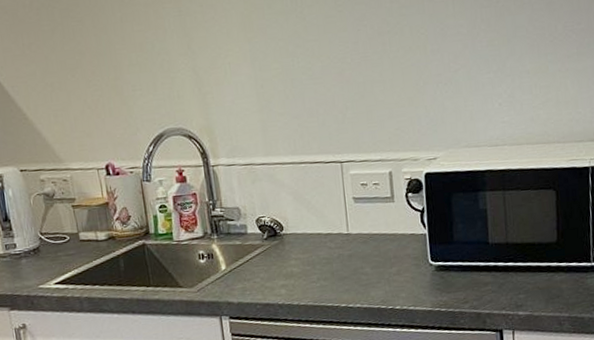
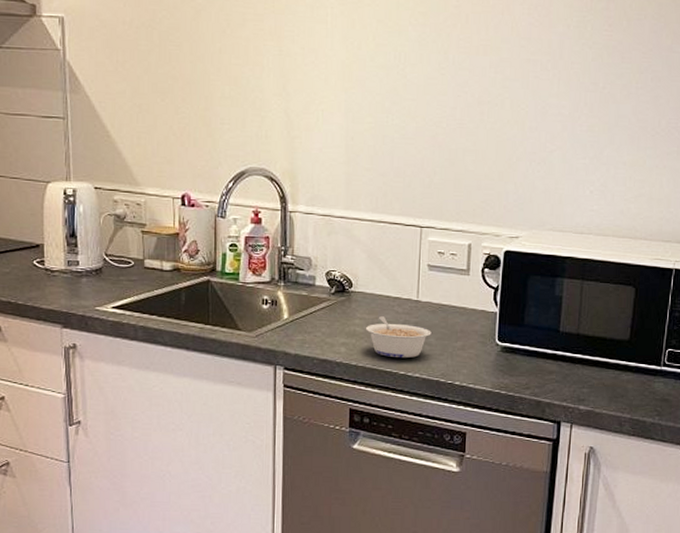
legume: none [301,254,366,292] -> present [365,316,432,359]

